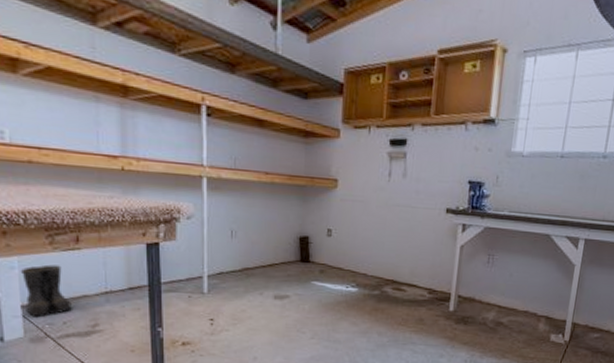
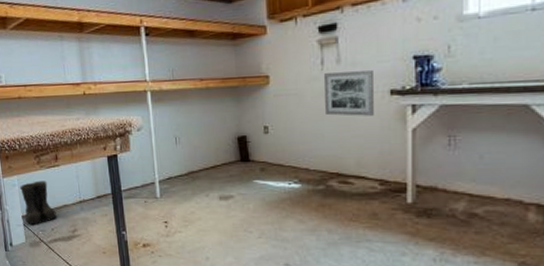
wall art: none [387,185,434,230] -> present [323,71,374,116]

